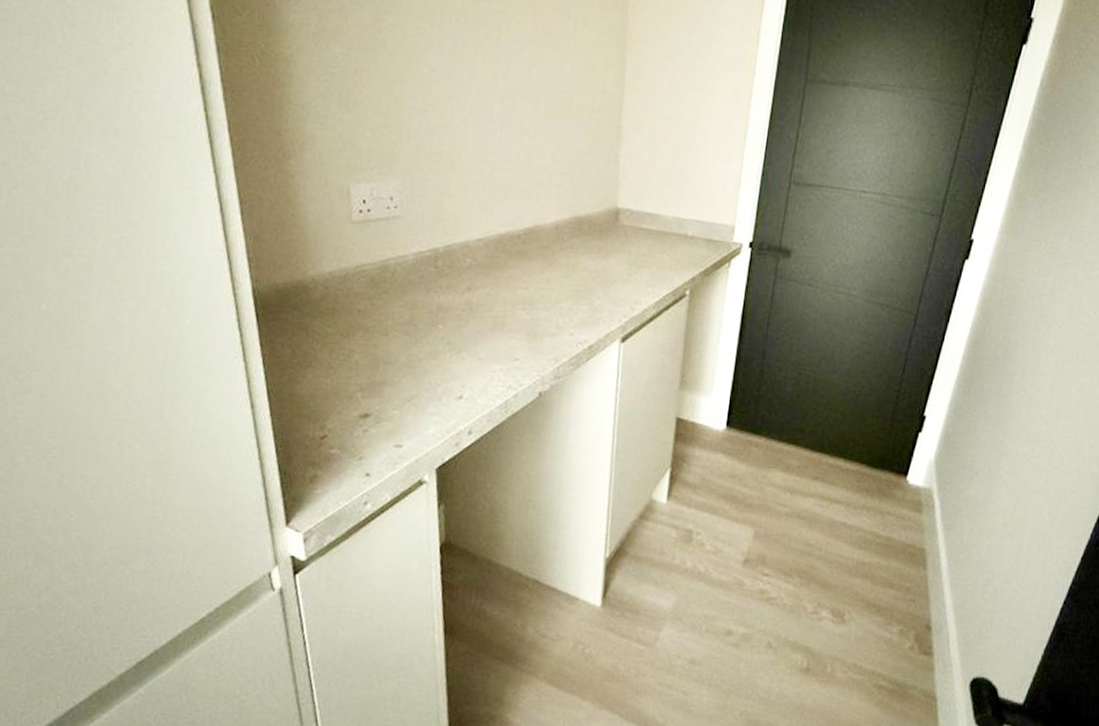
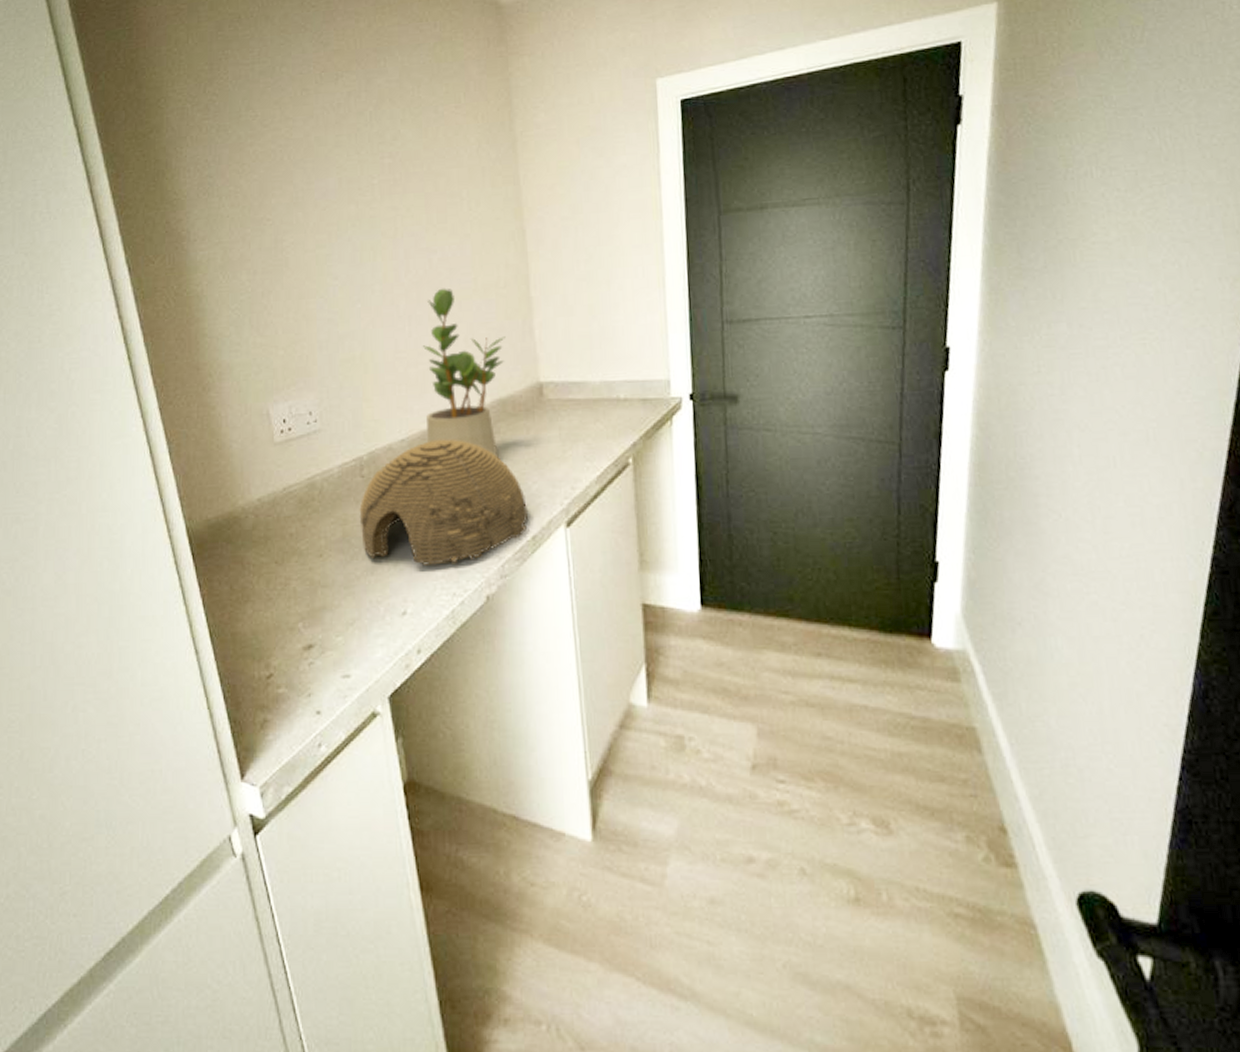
woven basket: none [428,244,589,361] -> present [359,439,529,565]
potted plant: none [503,100,592,270] -> present [423,288,506,457]

